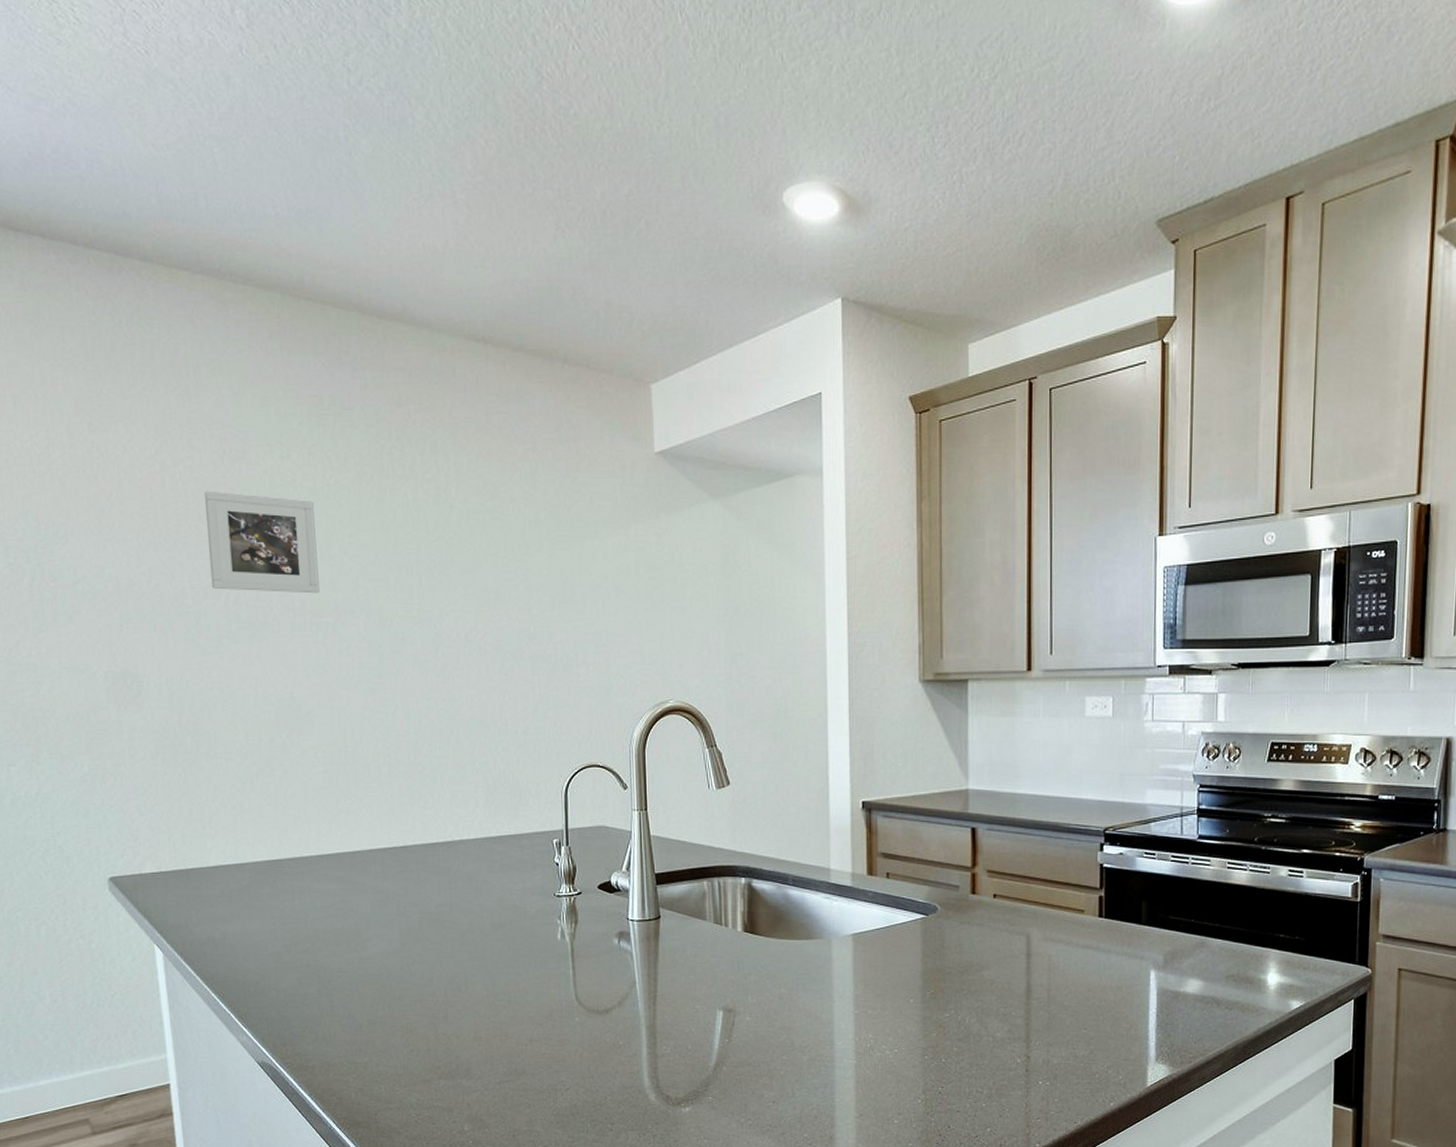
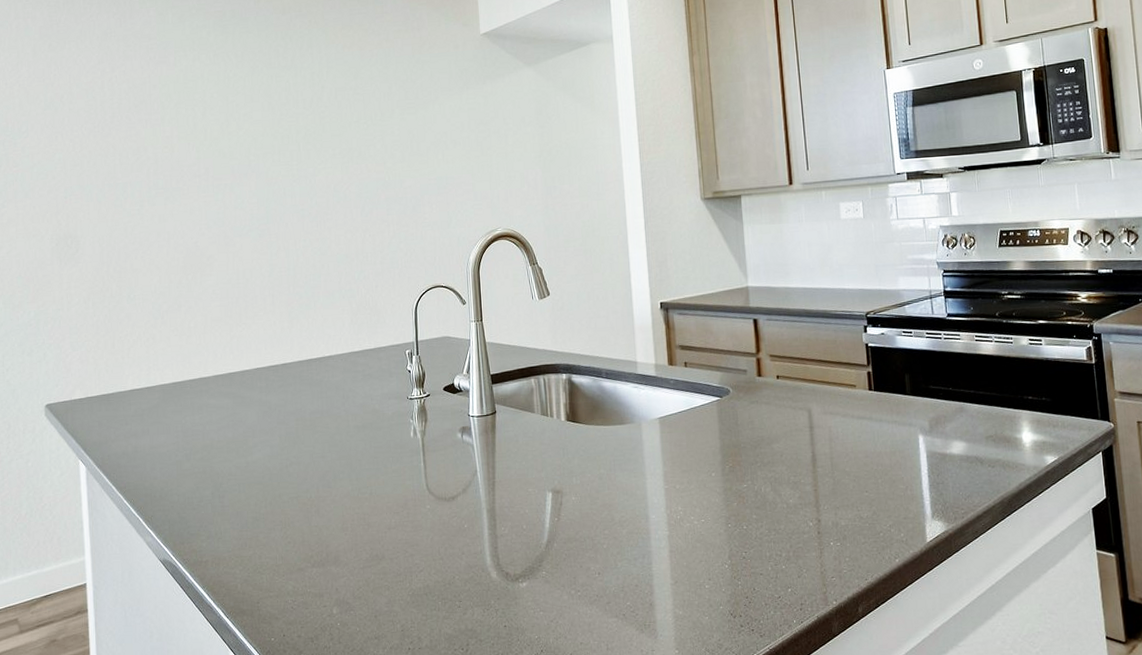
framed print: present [205,490,320,594] -> none [134,88,220,164]

